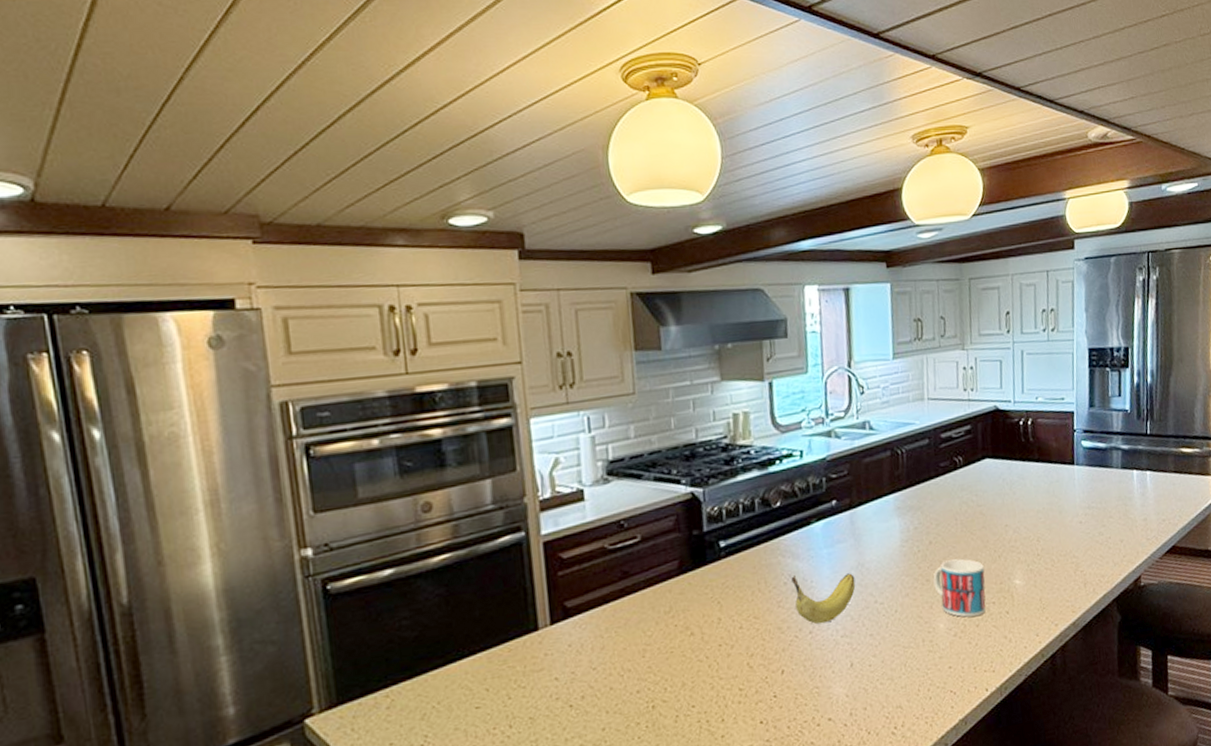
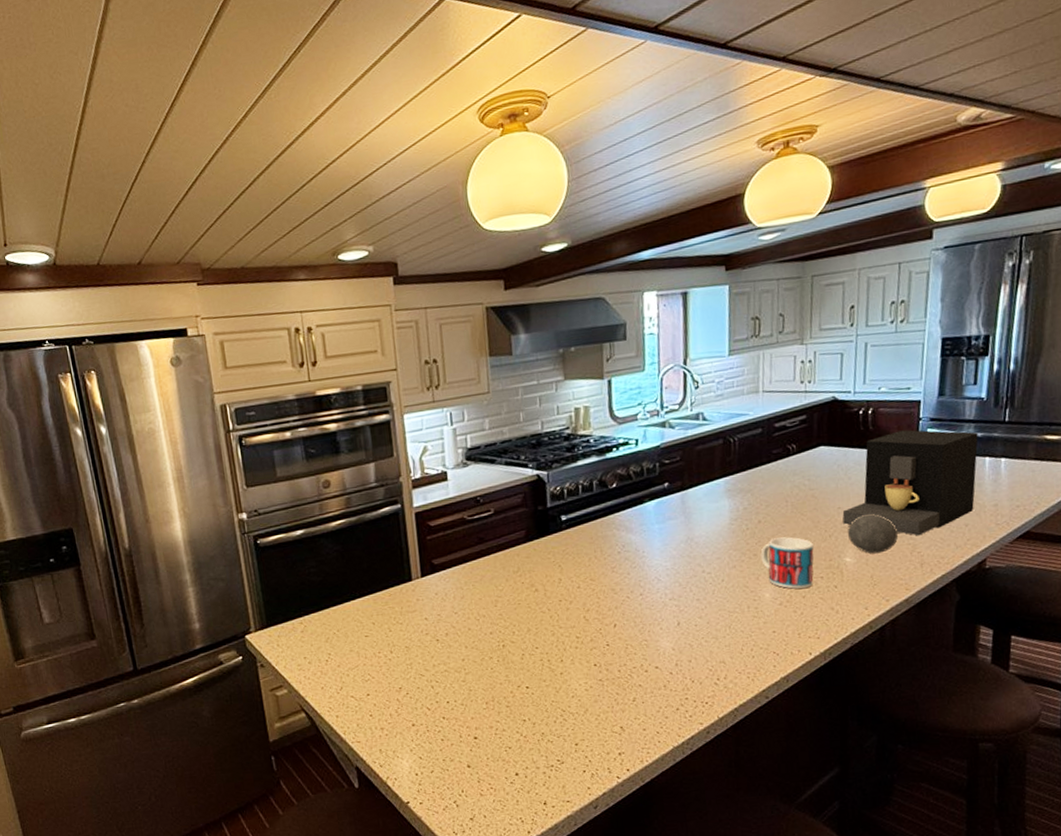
fruit: present [791,573,856,624] -> none [625,545,685,588]
coffee maker: none [1009,441,1127,554] -> present [842,430,978,536]
decorative ball: none [1015,531,1063,575] -> present [847,514,899,554]

